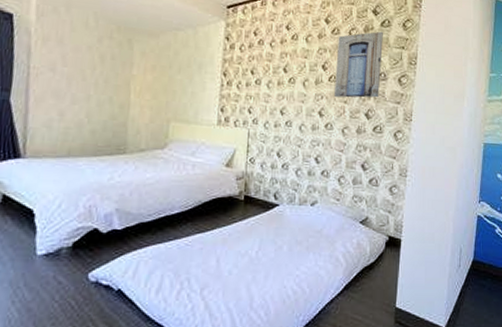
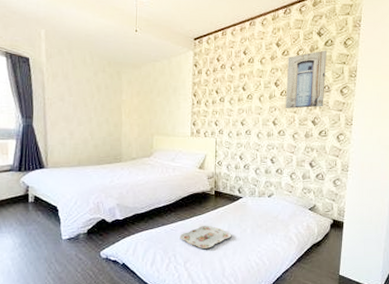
serving tray: none [196,239,264,271] -> present [180,225,232,248]

